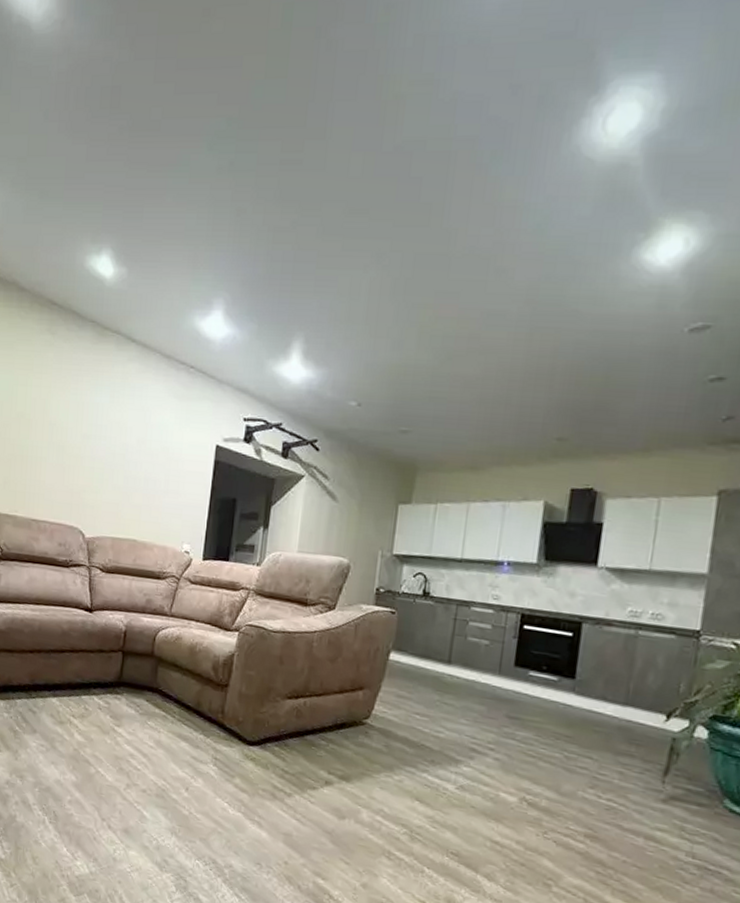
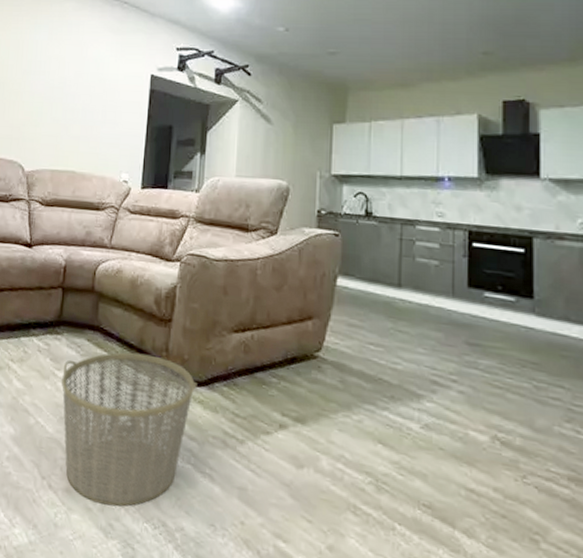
basket: none [120,712,251,846] -> present [61,352,198,507]

